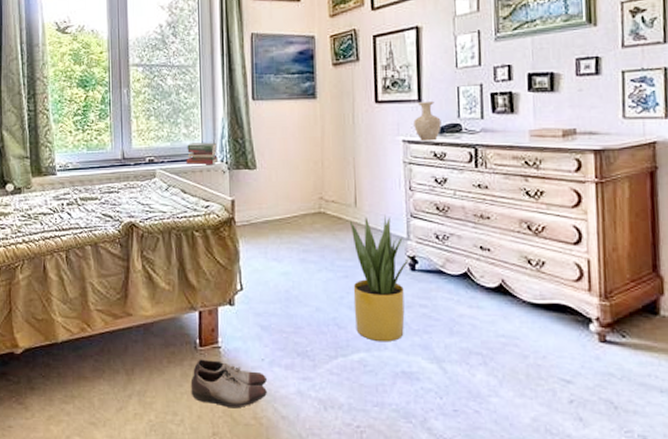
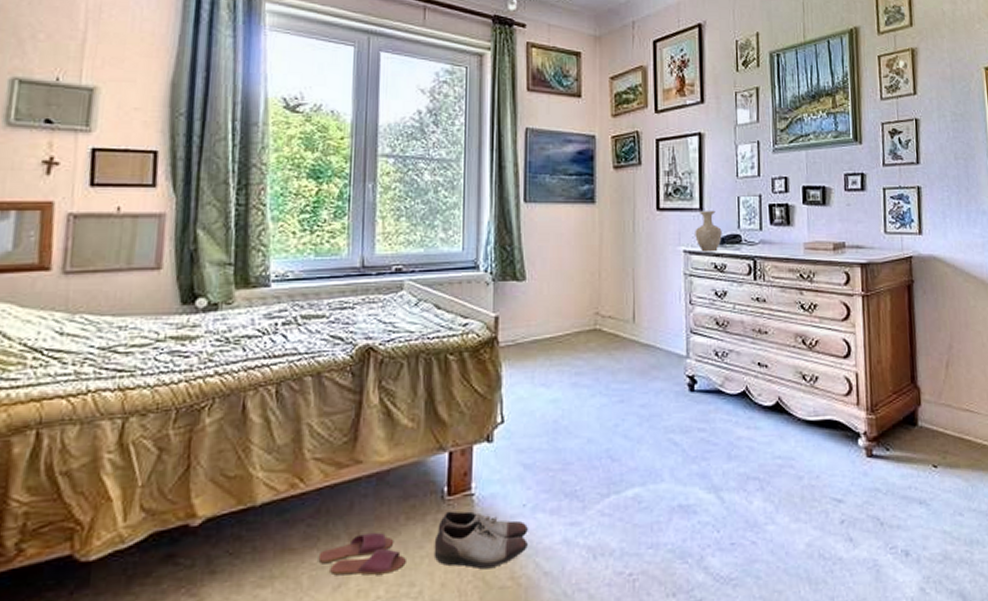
slippers: none [104,370,170,403] -> present [318,532,406,575]
books: present [186,142,218,165] -> none [442,249,481,276]
planter: present [350,214,412,342] -> none [628,330,691,474]

